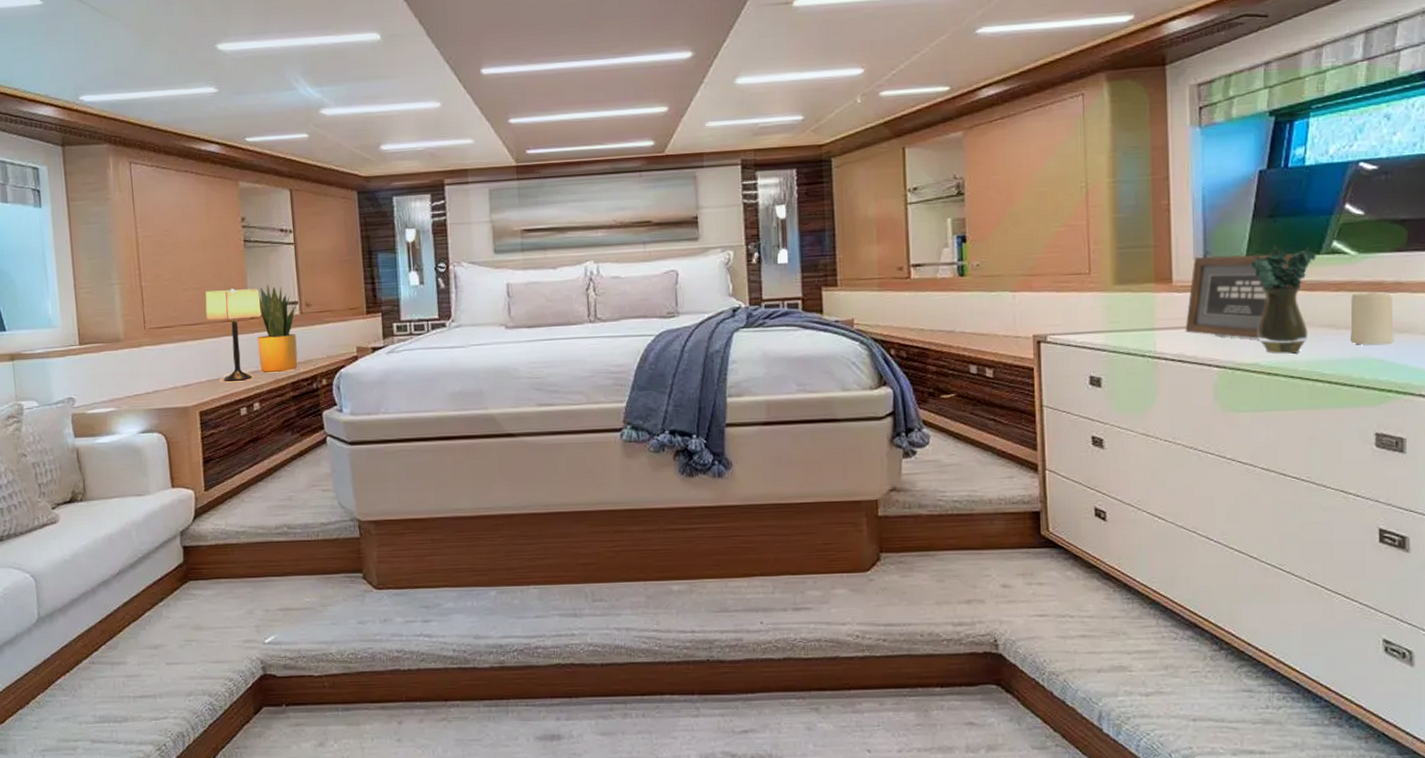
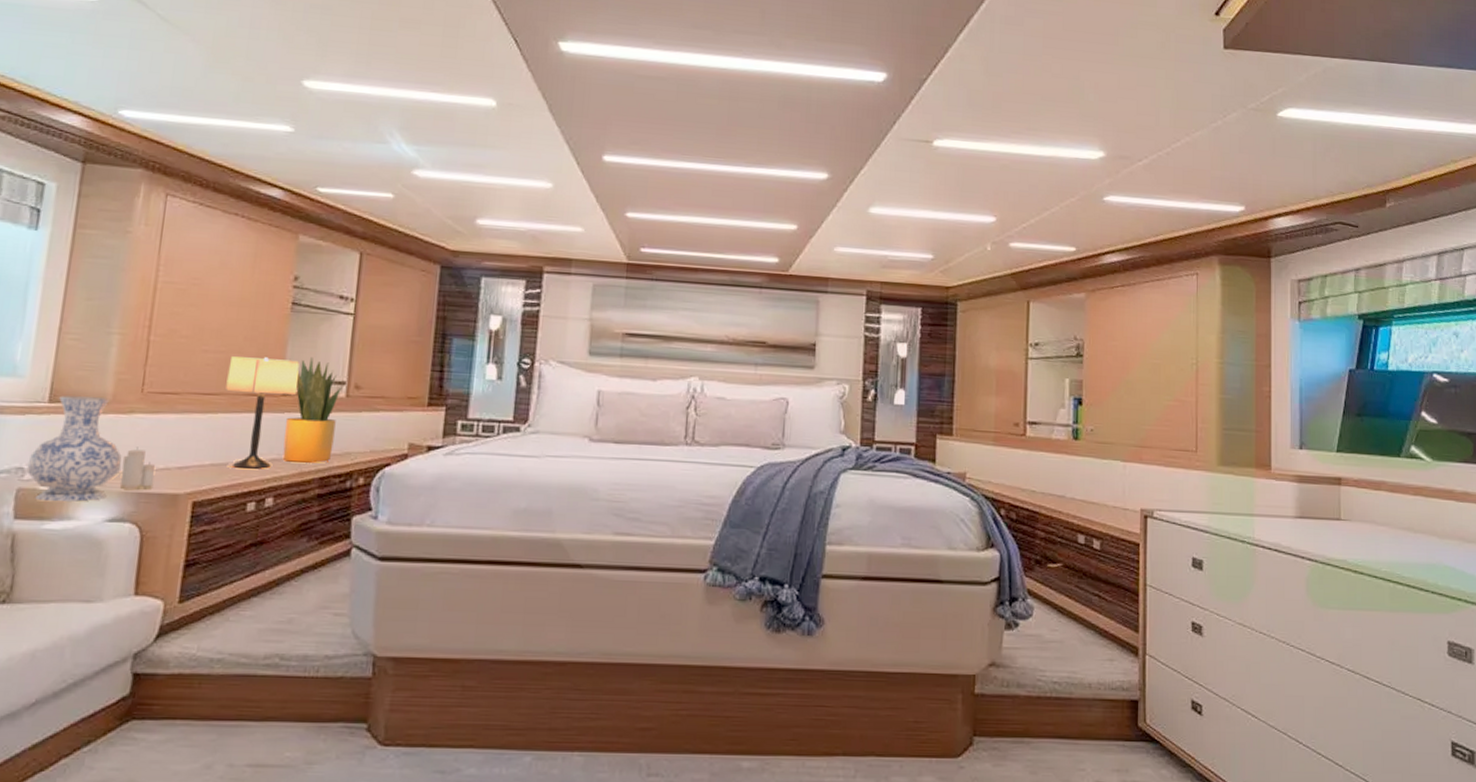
vase: none [74,336,142,422] -> present [26,395,122,502]
candle: none [142,372,168,408] -> present [119,447,156,491]
picture frame: present [1185,254,1298,339] -> none [1281,446,1381,535]
vase: present [1250,244,1316,354] -> none [1340,443,1397,553]
candle: present [1350,292,1394,346] -> none [1426,499,1463,553]

